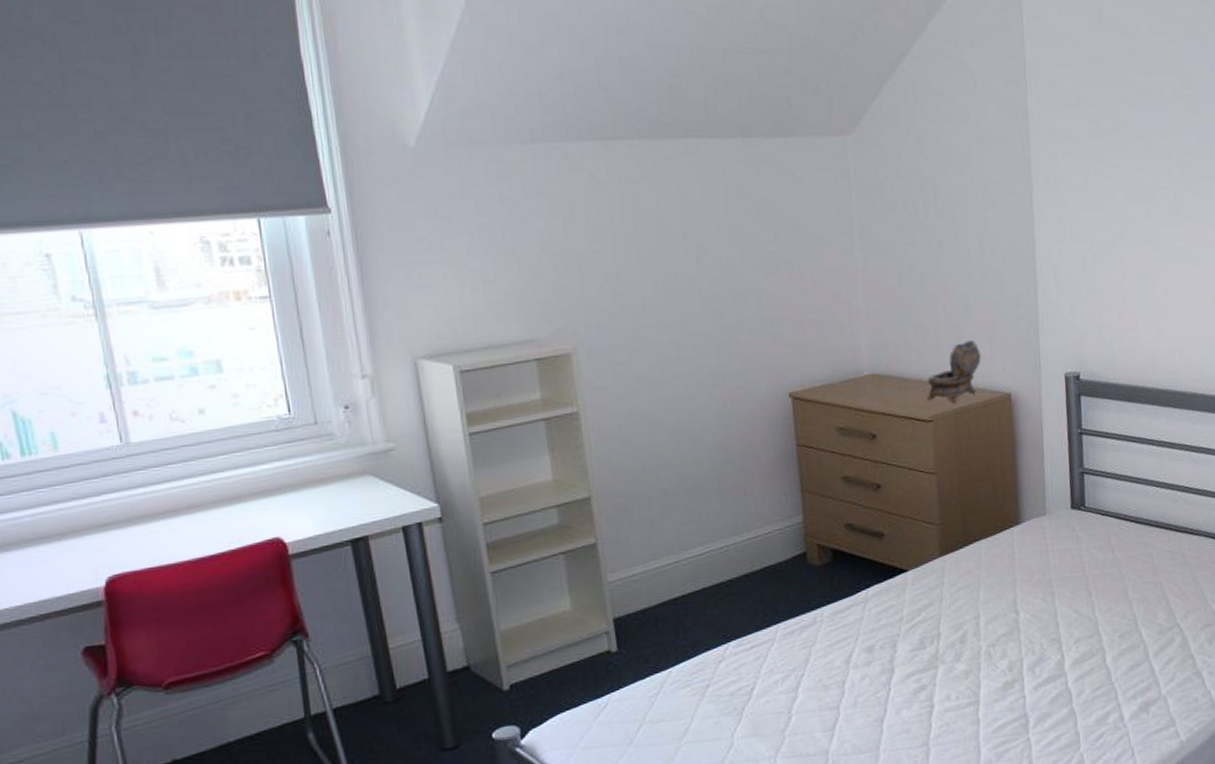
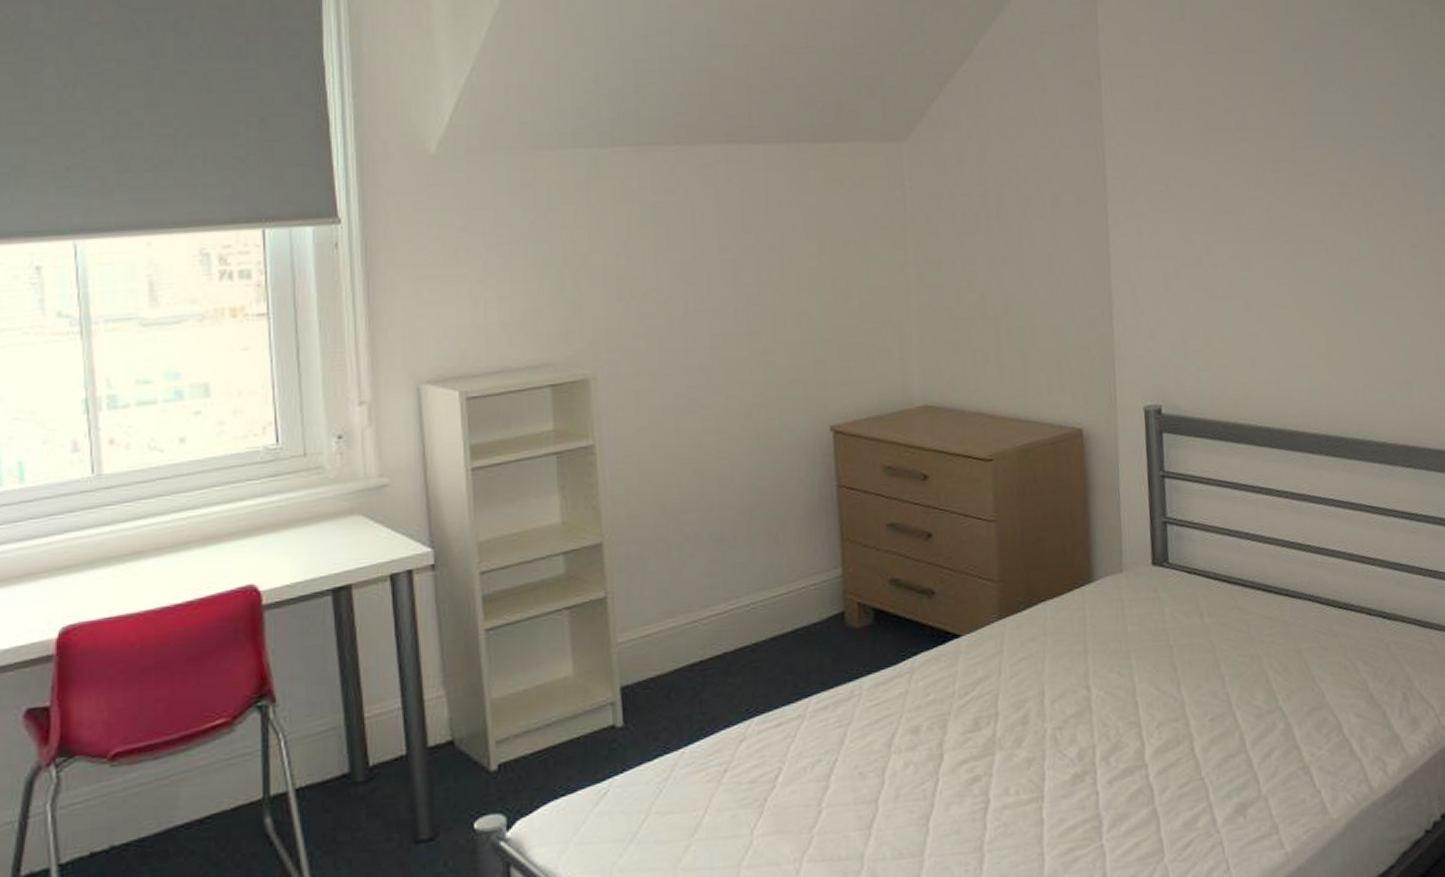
jewelry box: present [926,339,981,402] -> none [986,367,1049,439]

